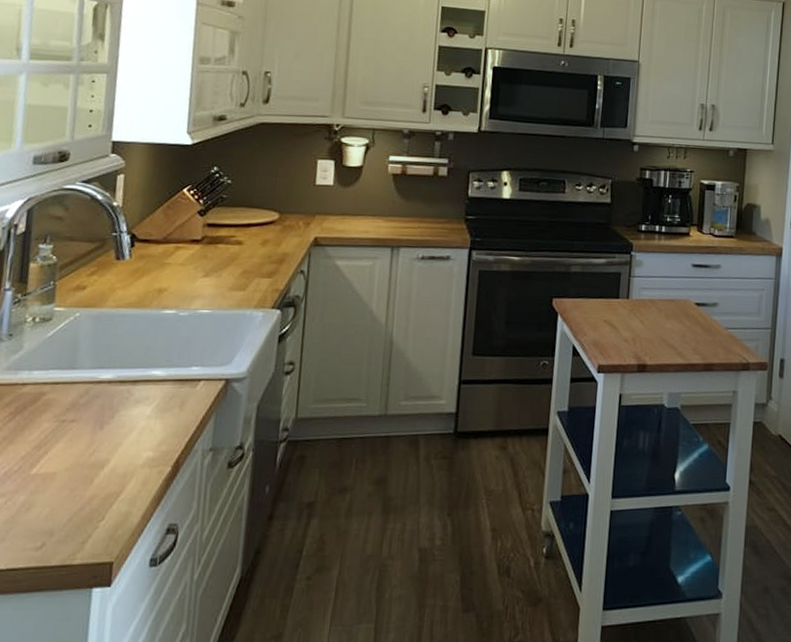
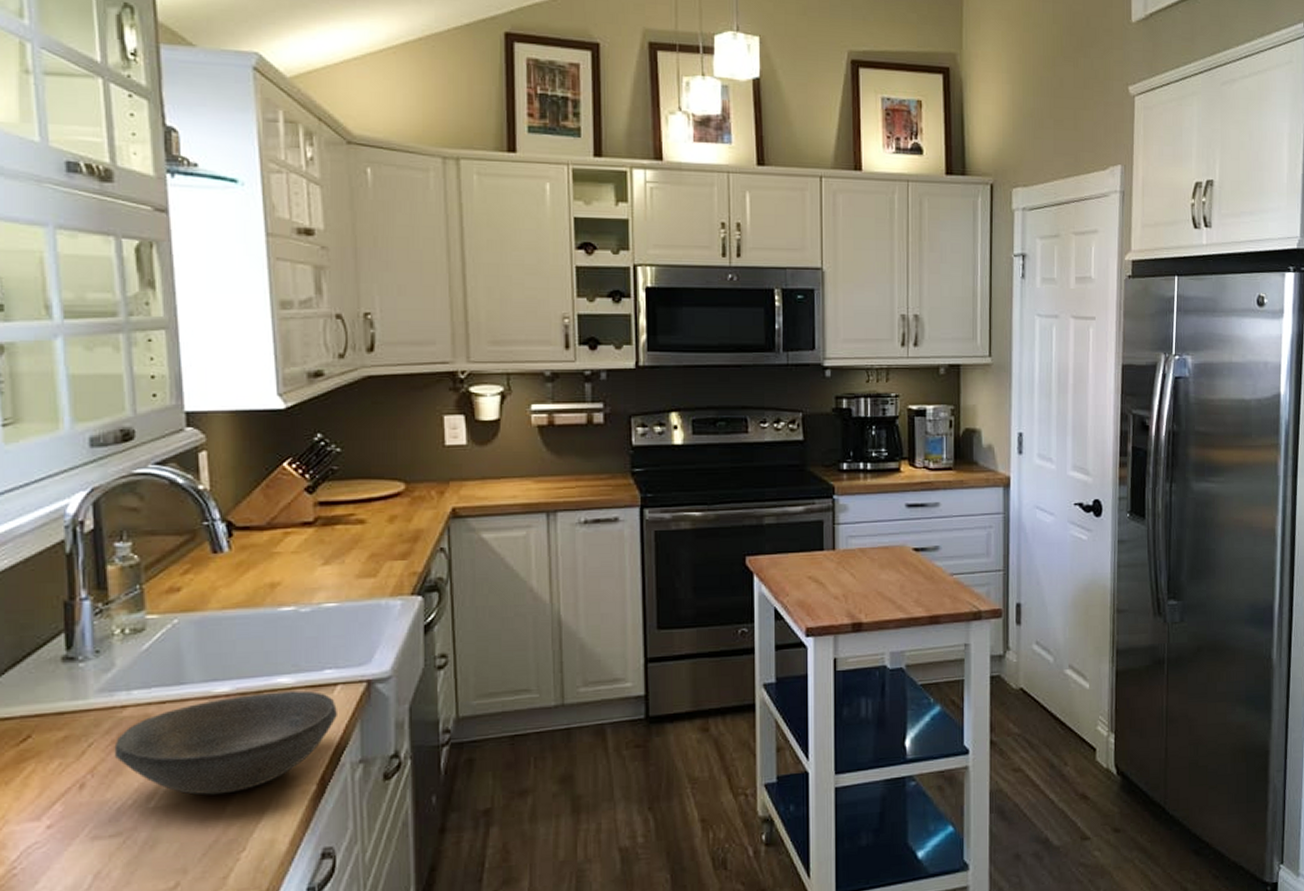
bowl: none [9,382,198,468] -> present [114,690,337,795]

